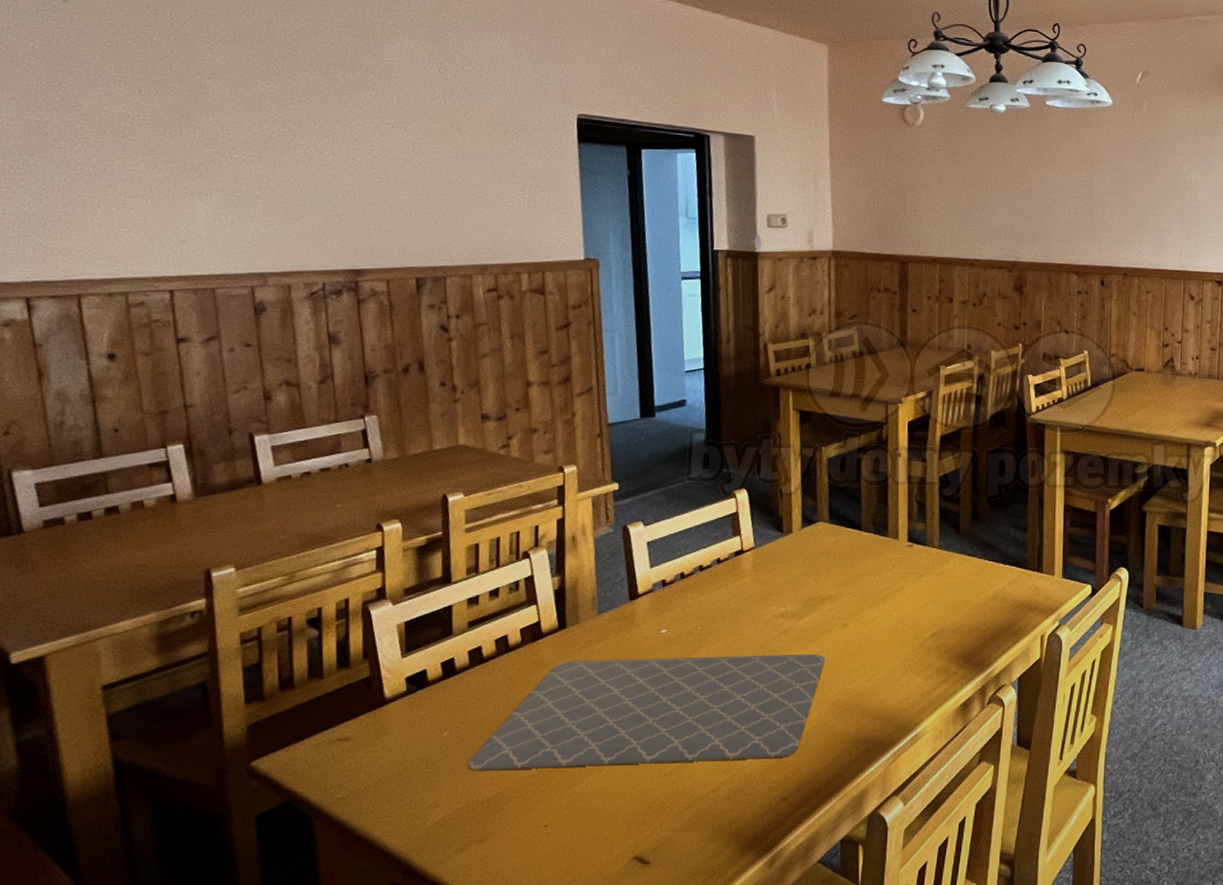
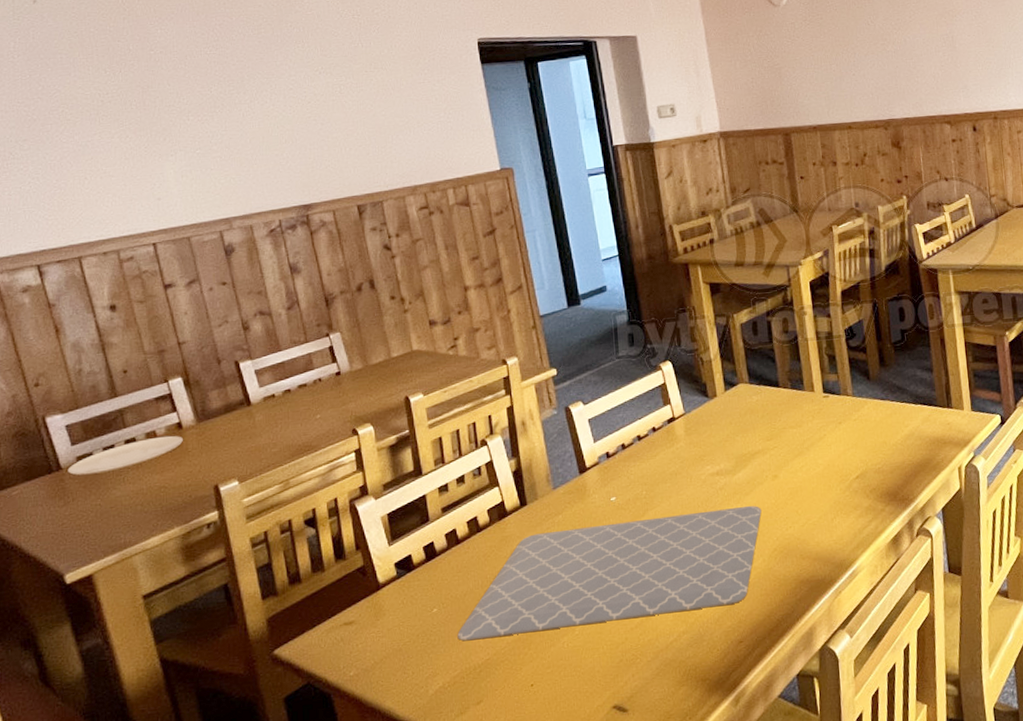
plate: none [30,508,175,542] -> present [68,435,183,476]

